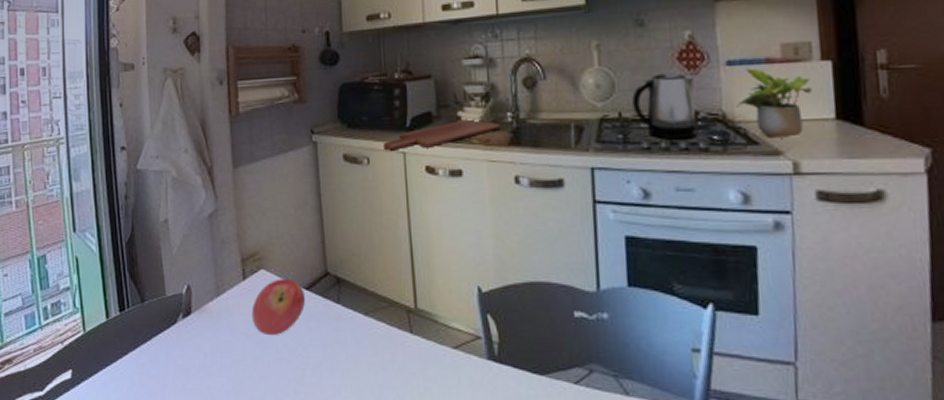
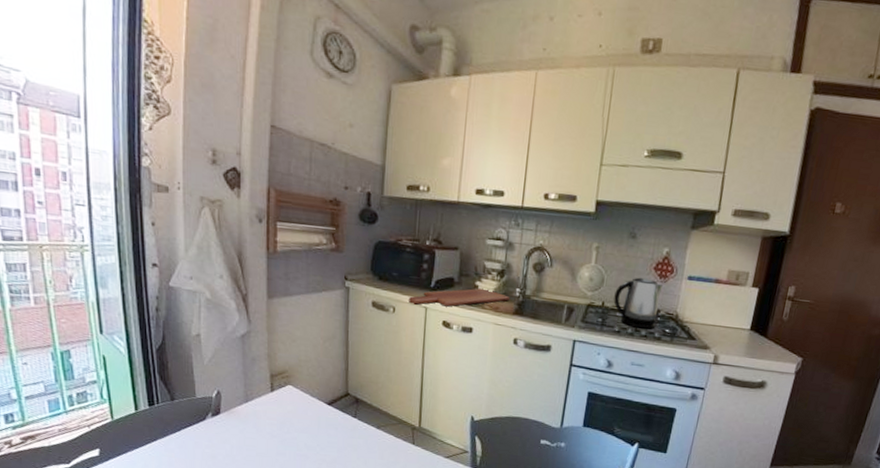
fruit: present [251,279,305,336] -> none [277,394,326,437]
potted plant: present [736,68,812,138] -> none [687,284,741,338]

